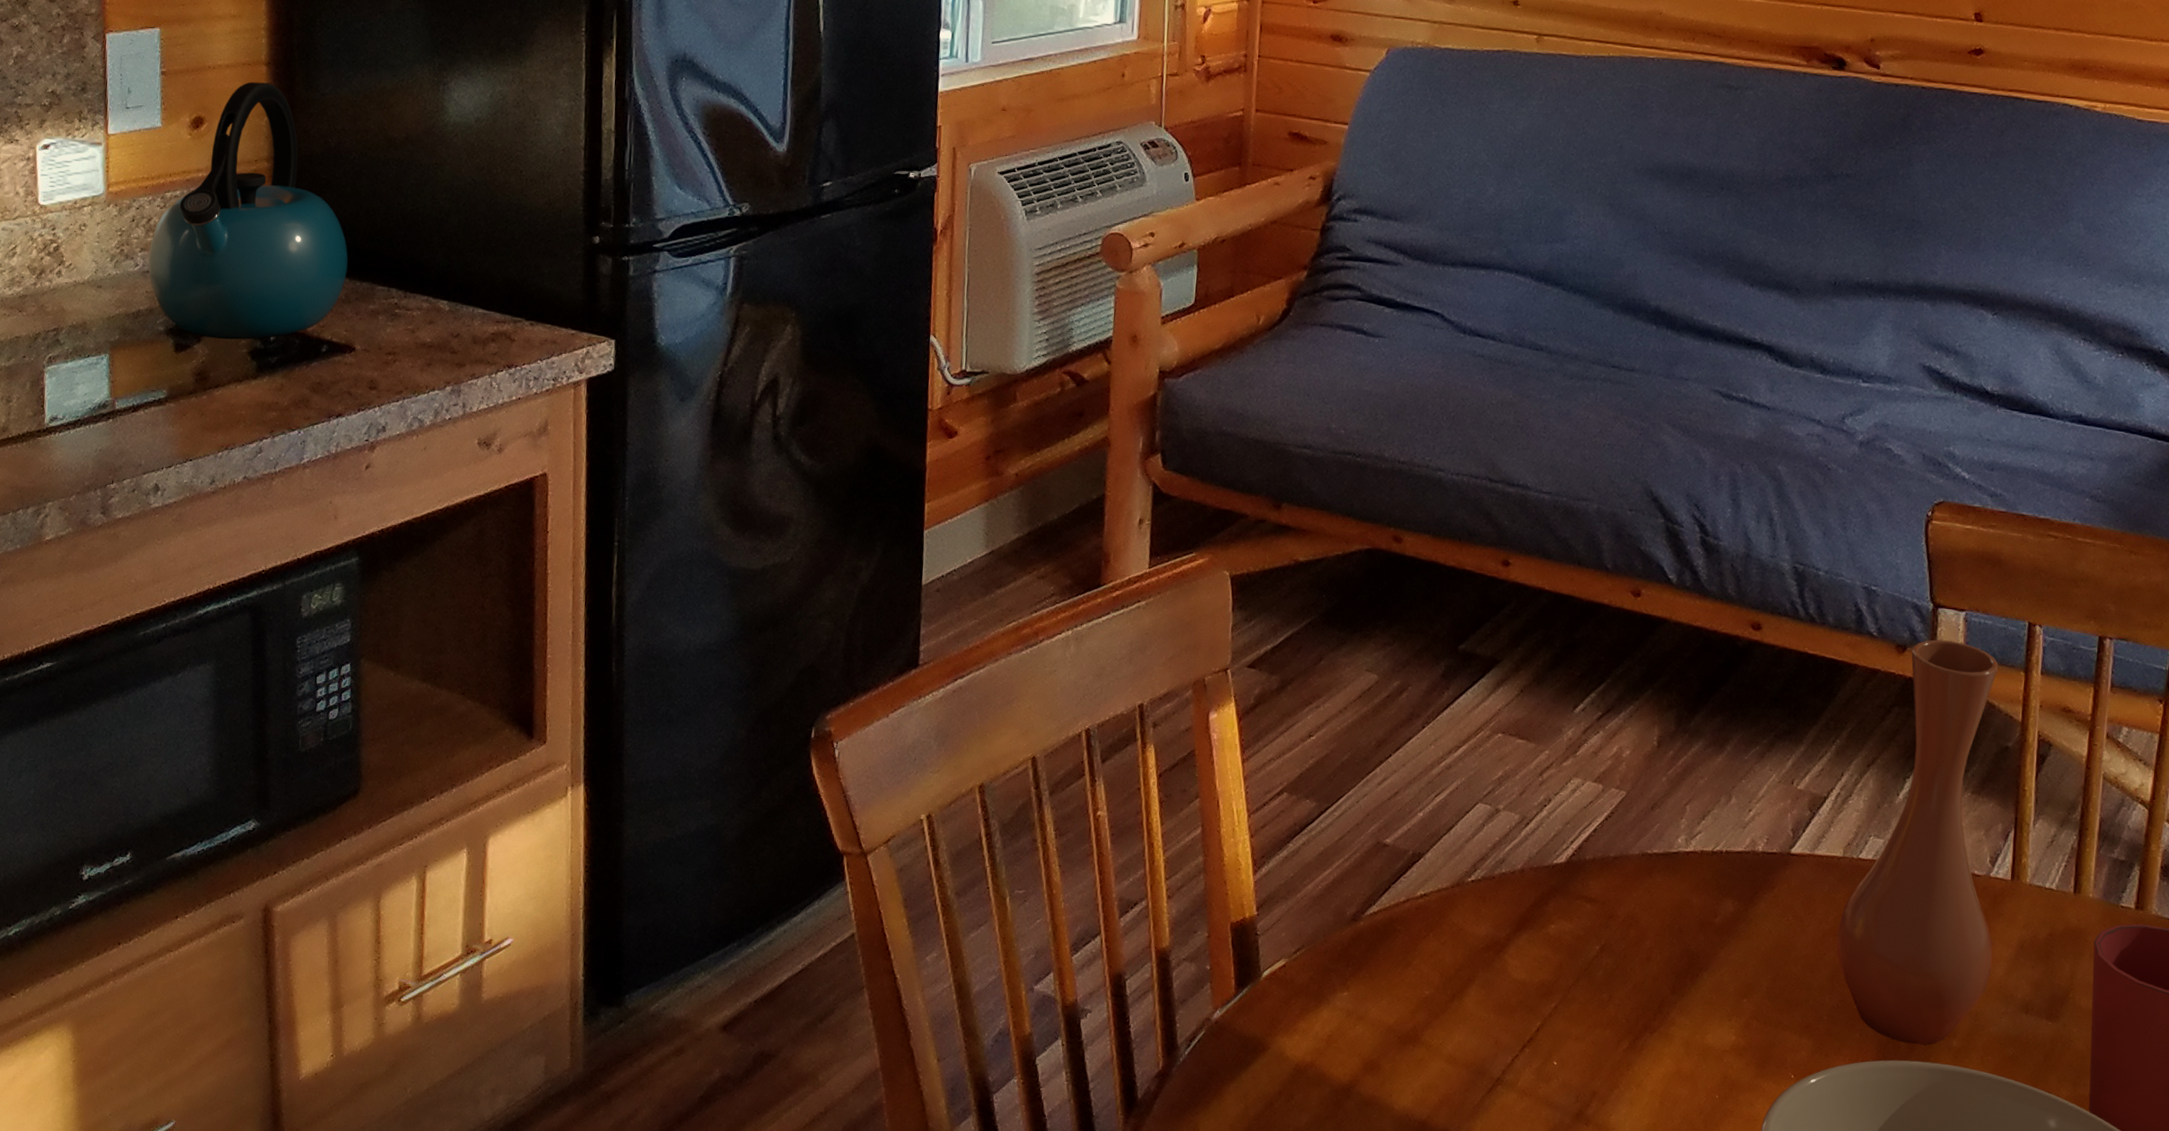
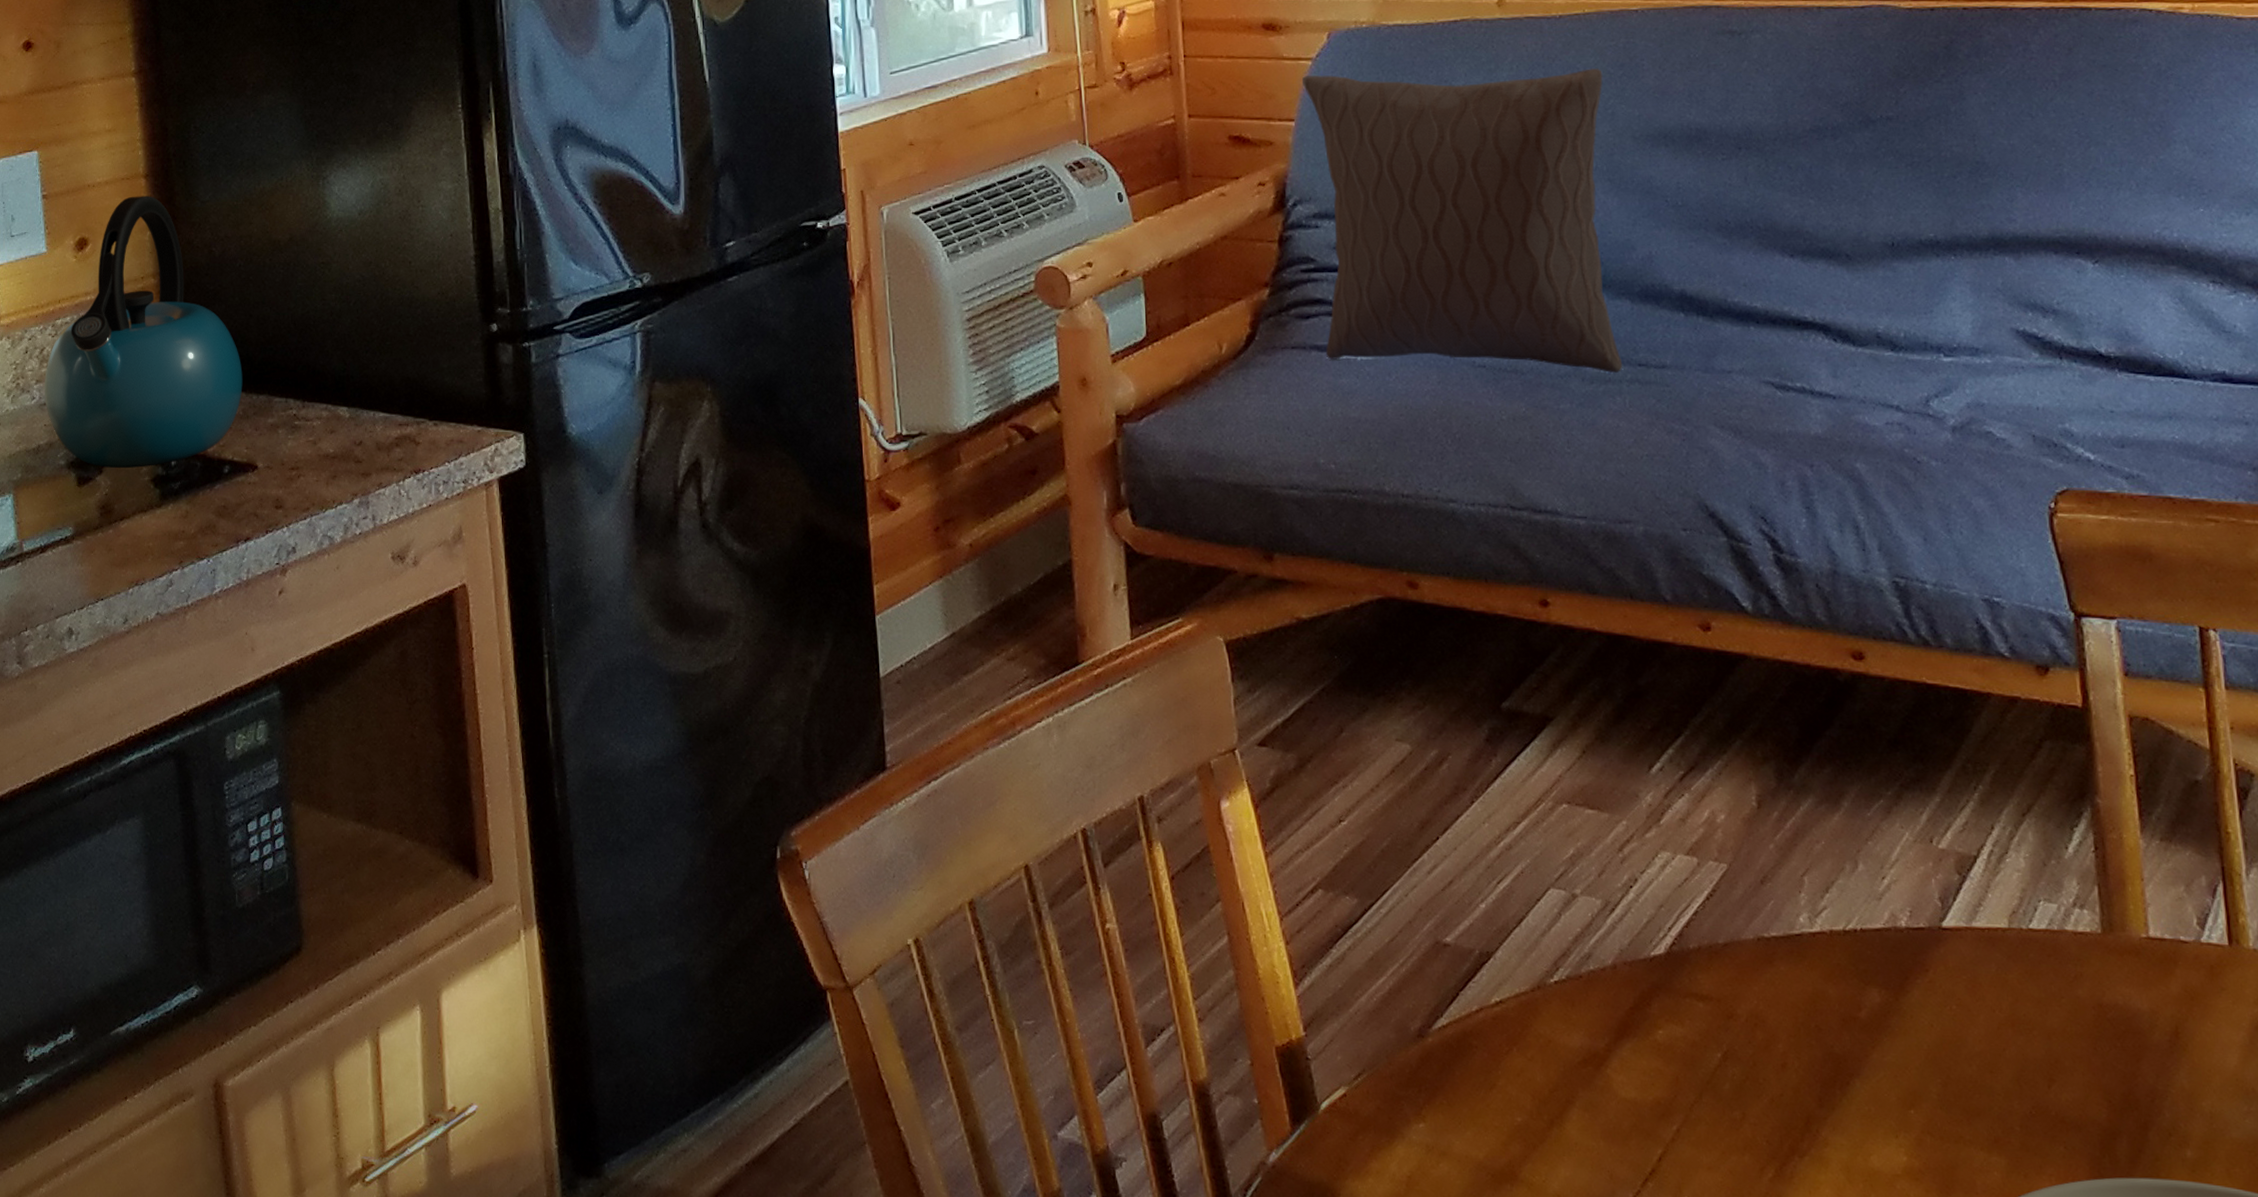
pillow: none [1349,85,1617,372] -> present [1301,68,1622,373]
vase: present [1836,639,1999,1045] -> none [2015,656,2222,1158]

